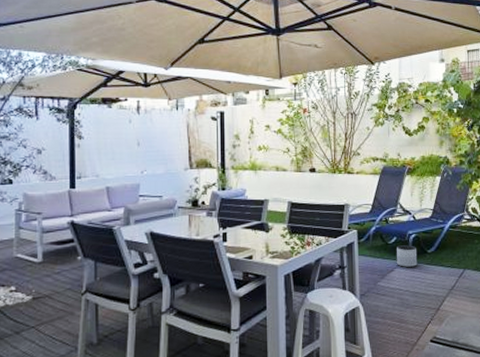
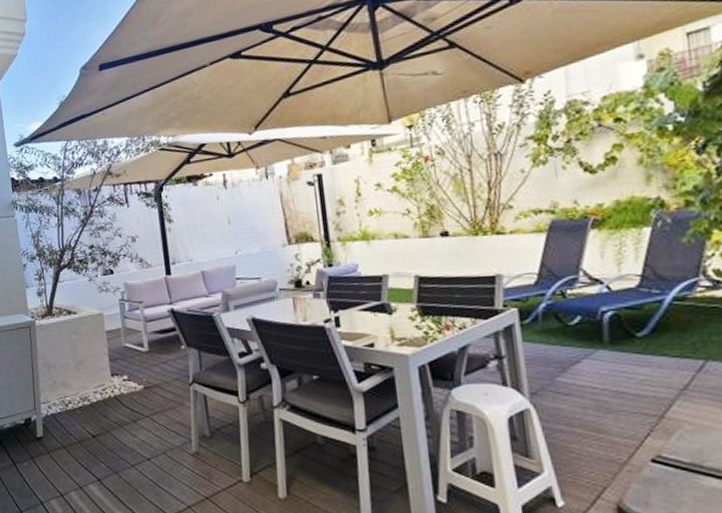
planter: present [397,245,418,268] -> none [583,326,621,359]

